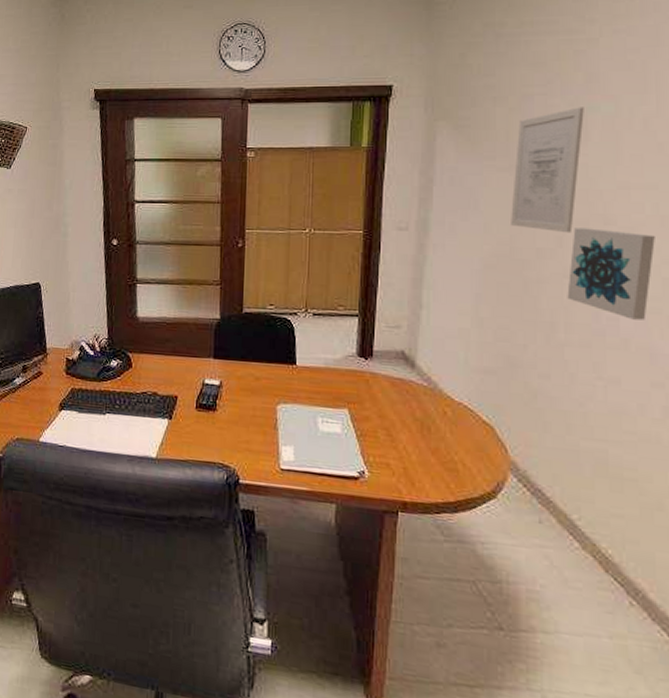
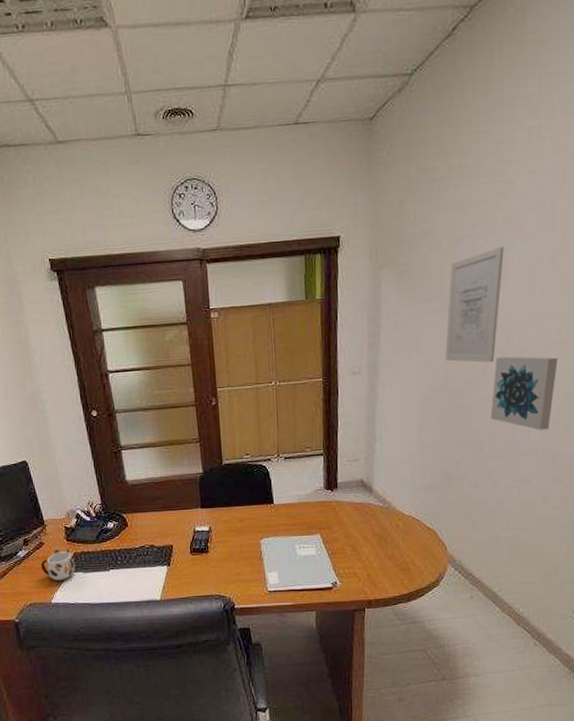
mug: none [35,382,71,418] -> present [40,549,75,581]

